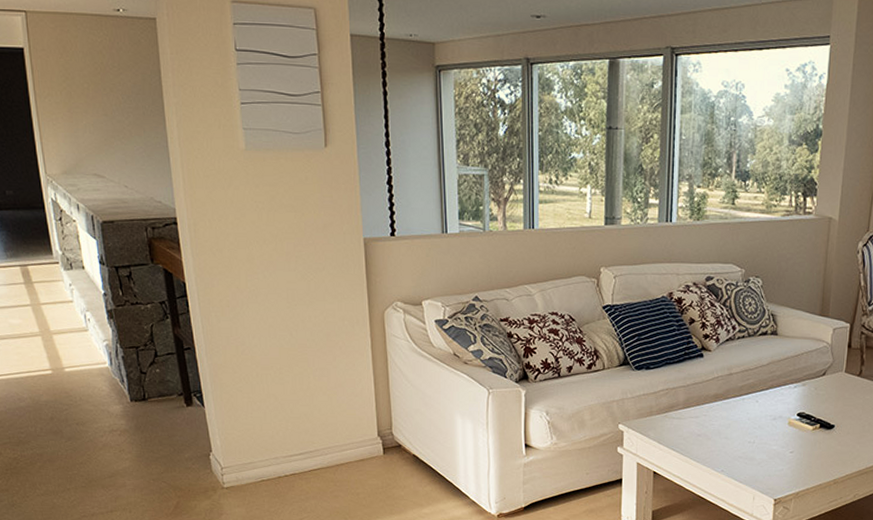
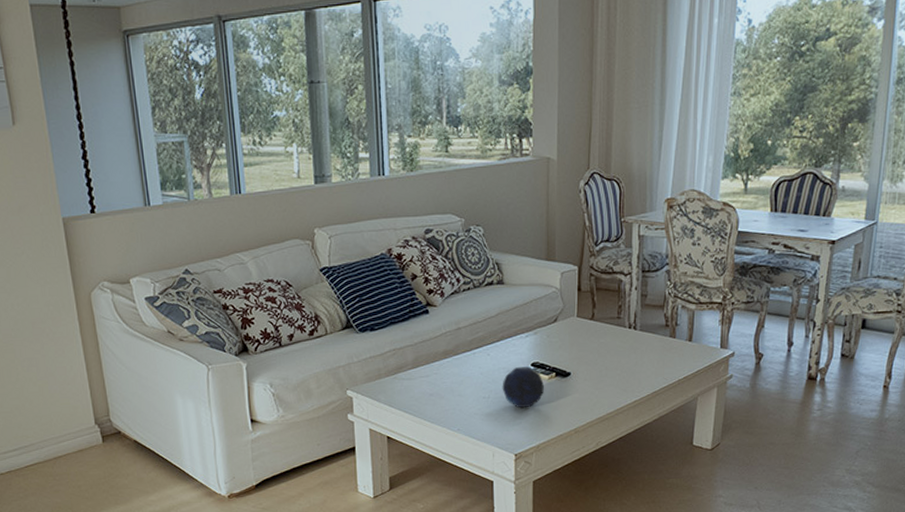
decorative orb: none [767,416,808,456] -> present [502,367,544,409]

